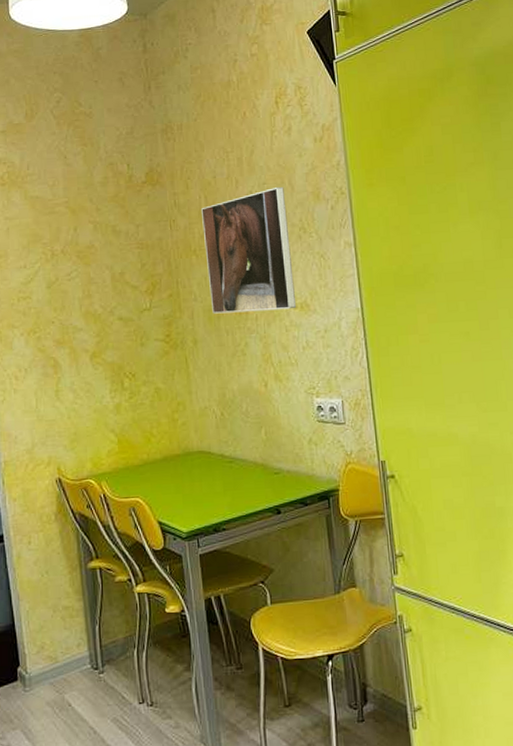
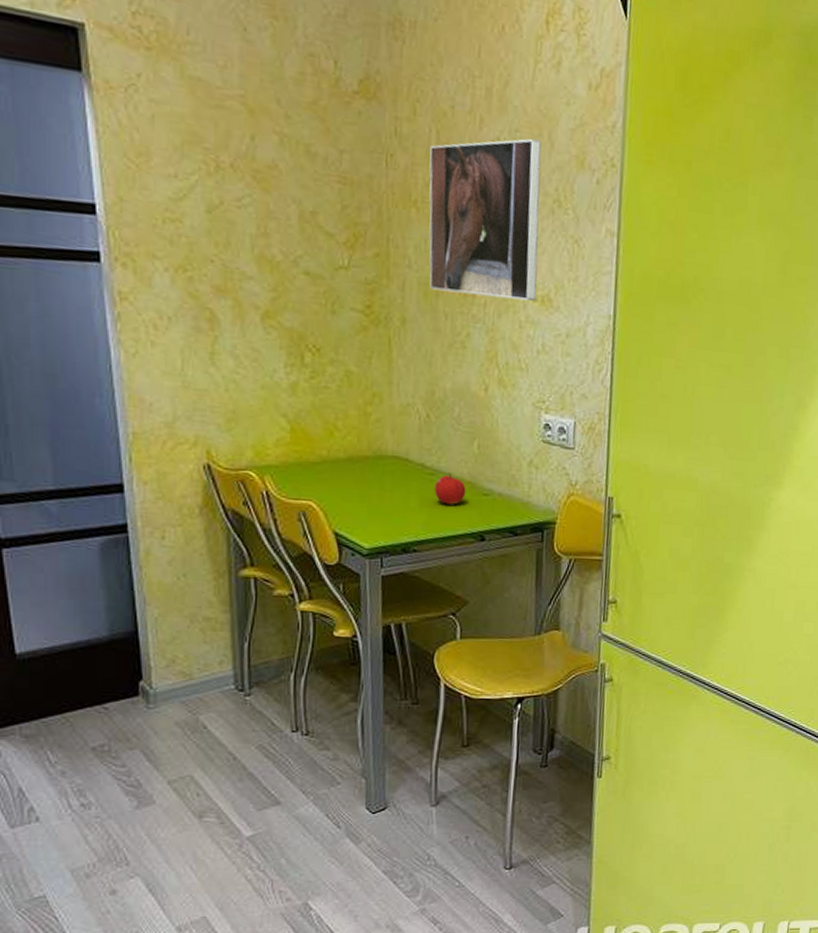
fruit: none [234,458,260,486] -> present [434,472,466,505]

